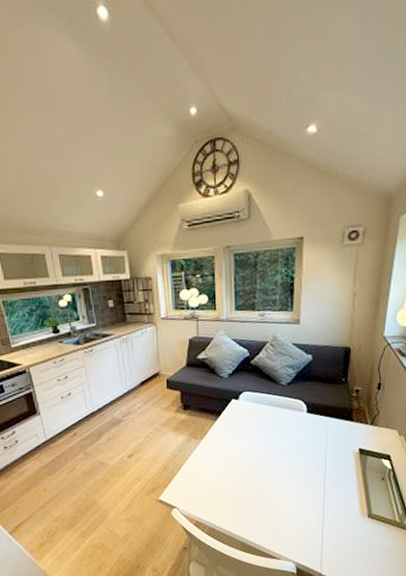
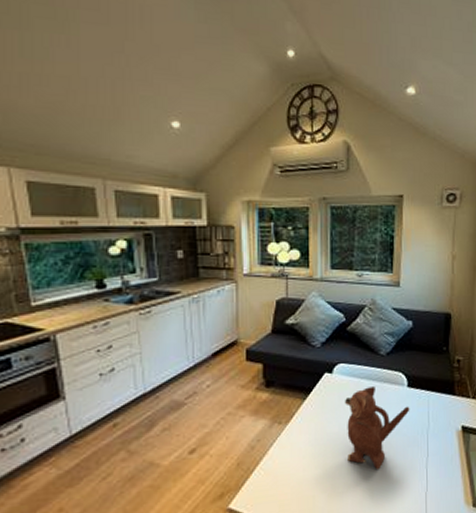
teapot: none [250,412,309,481] -> present [345,387,410,470]

